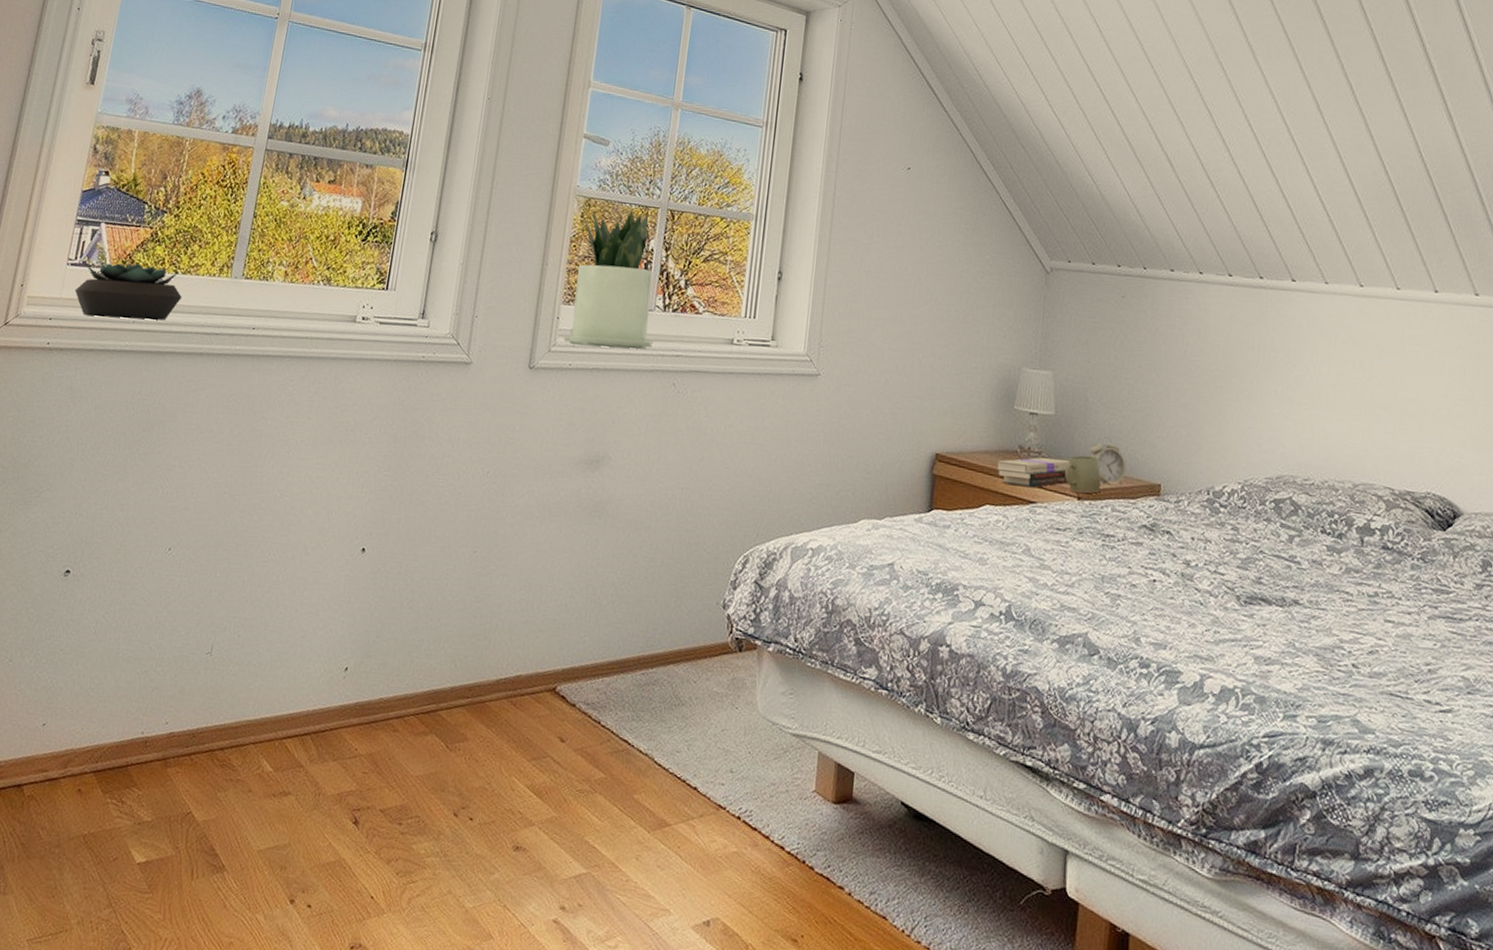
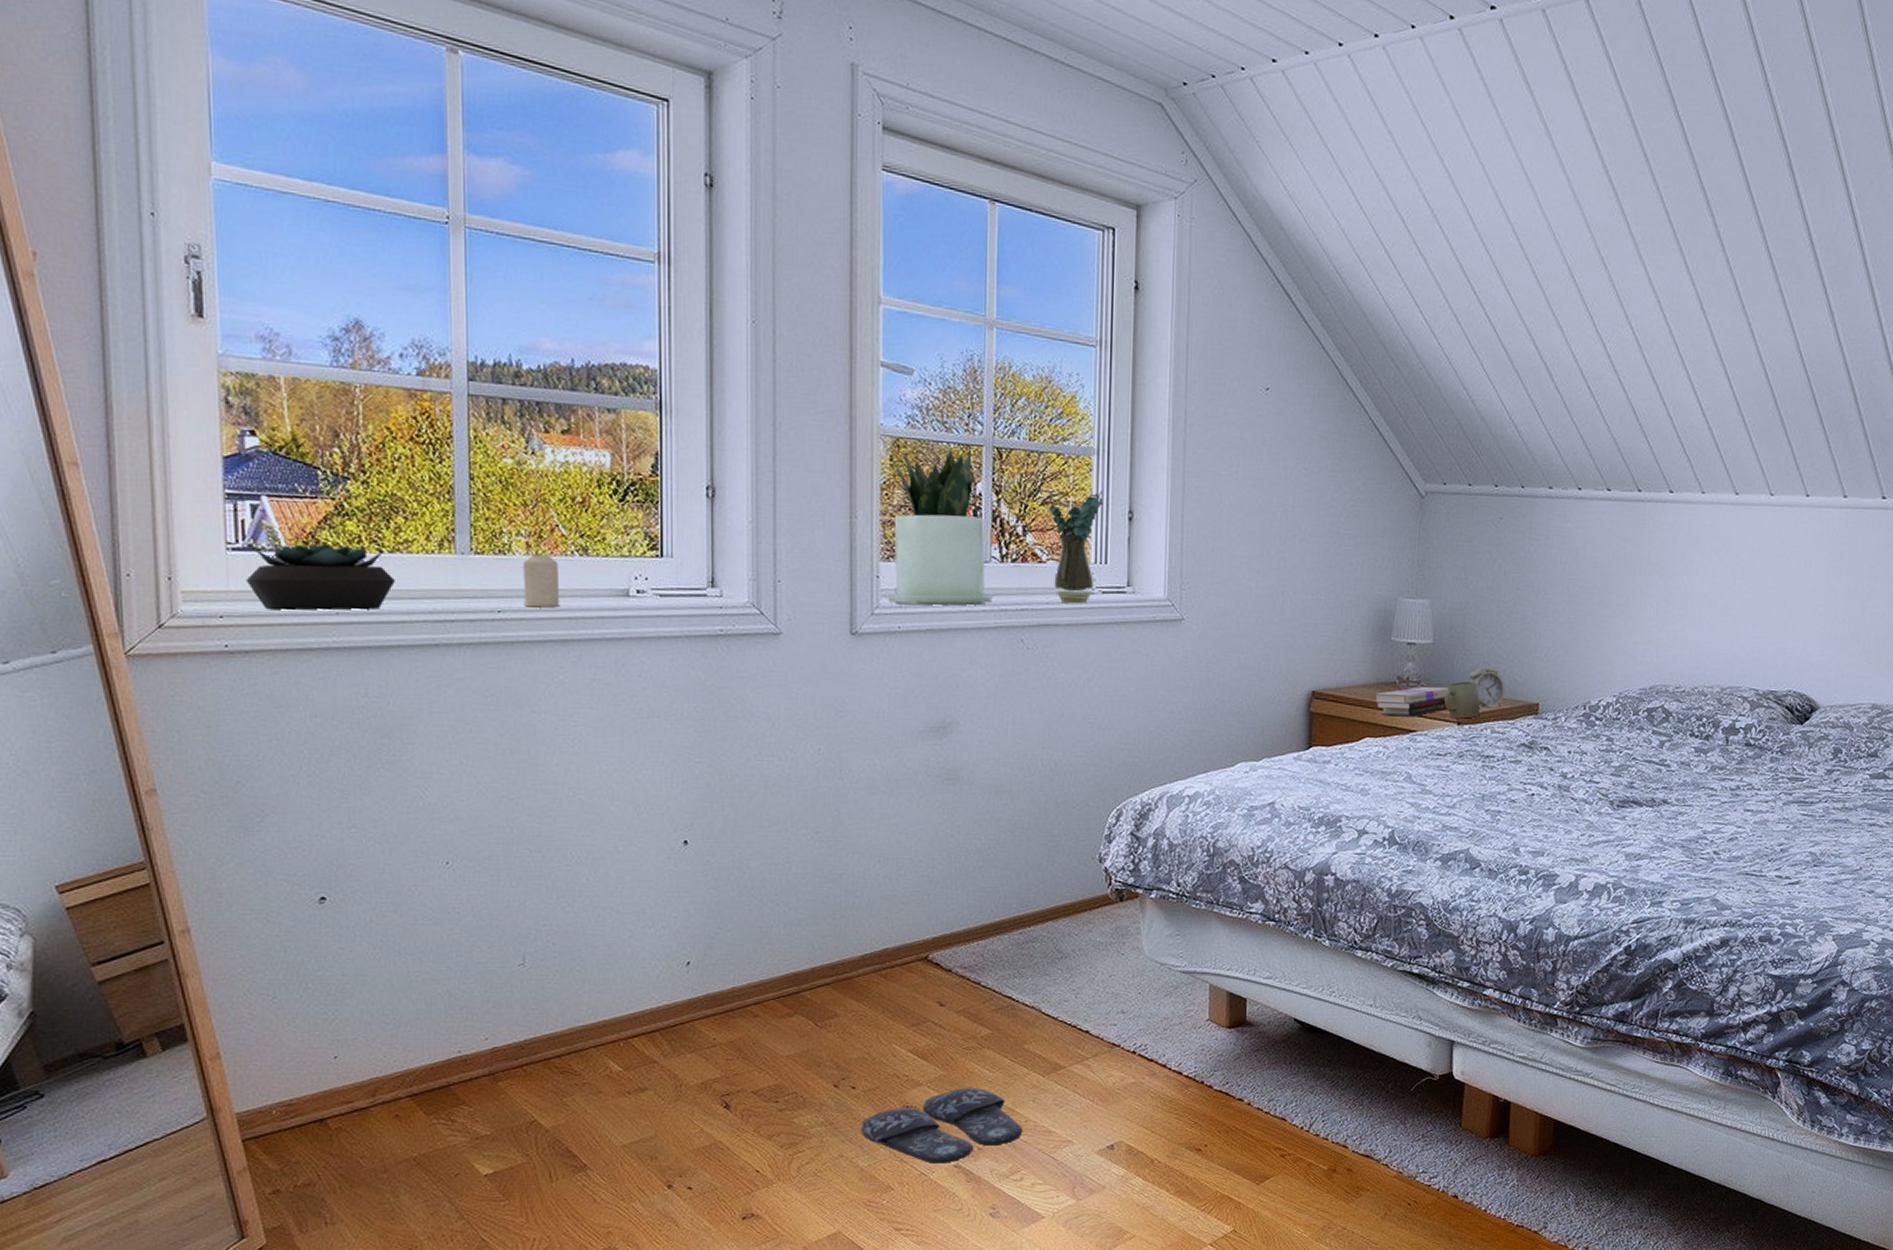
candle: none [273,282,306,328] -> present [523,554,560,608]
slippers: none [472,833,623,917] -> present [862,1088,1023,1163]
vase: none [707,252,758,355] -> present [1049,490,1103,604]

